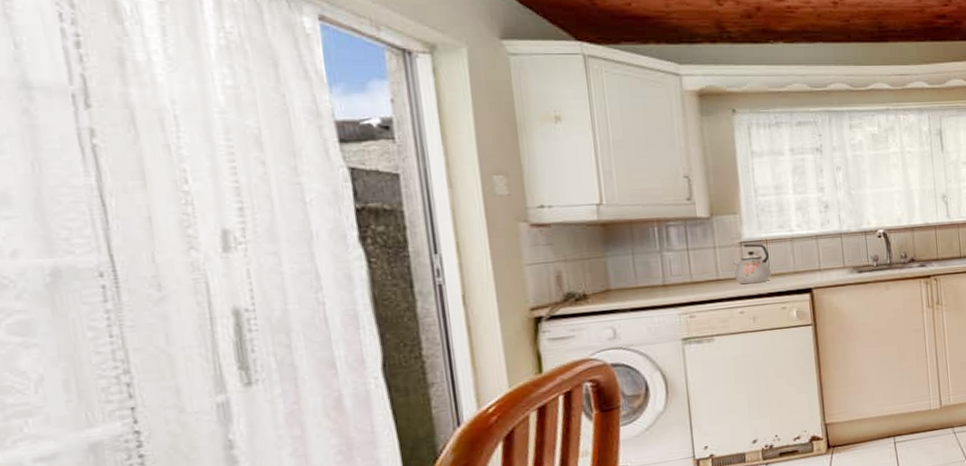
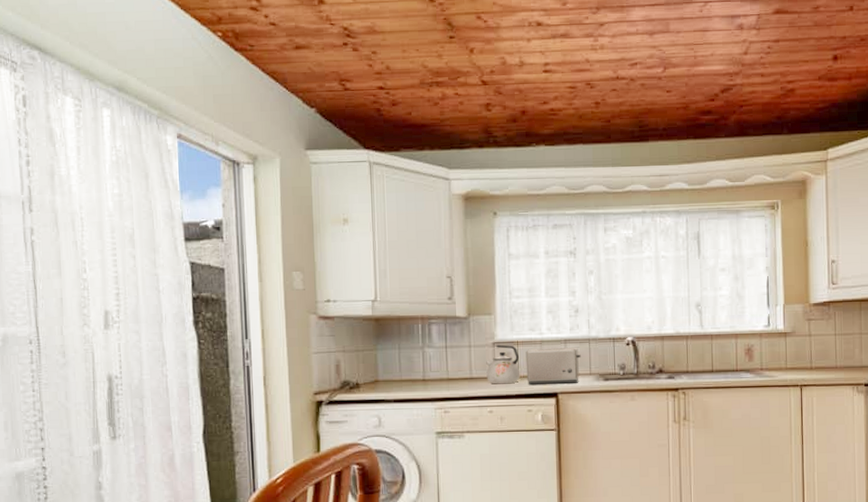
toaster: none [776,242,834,283] -> present [526,347,581,386]

